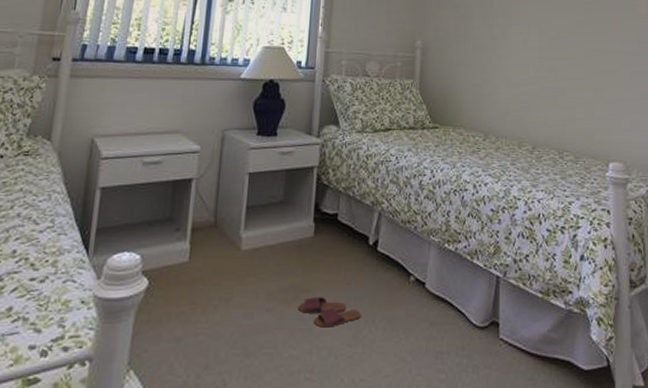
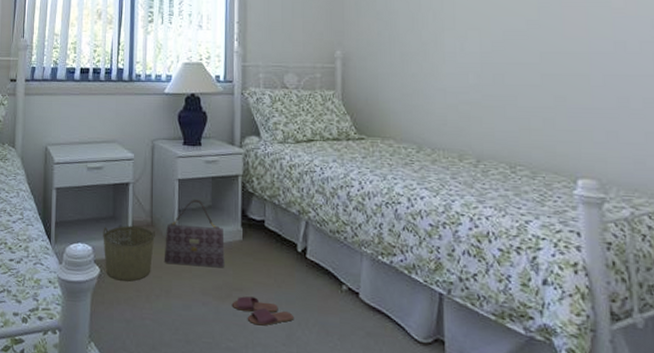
basket: none [155,228,218,293] -> present [103,226,155,282]
handbag: none [226,195,295,269] -> present [164,200,225,268]

